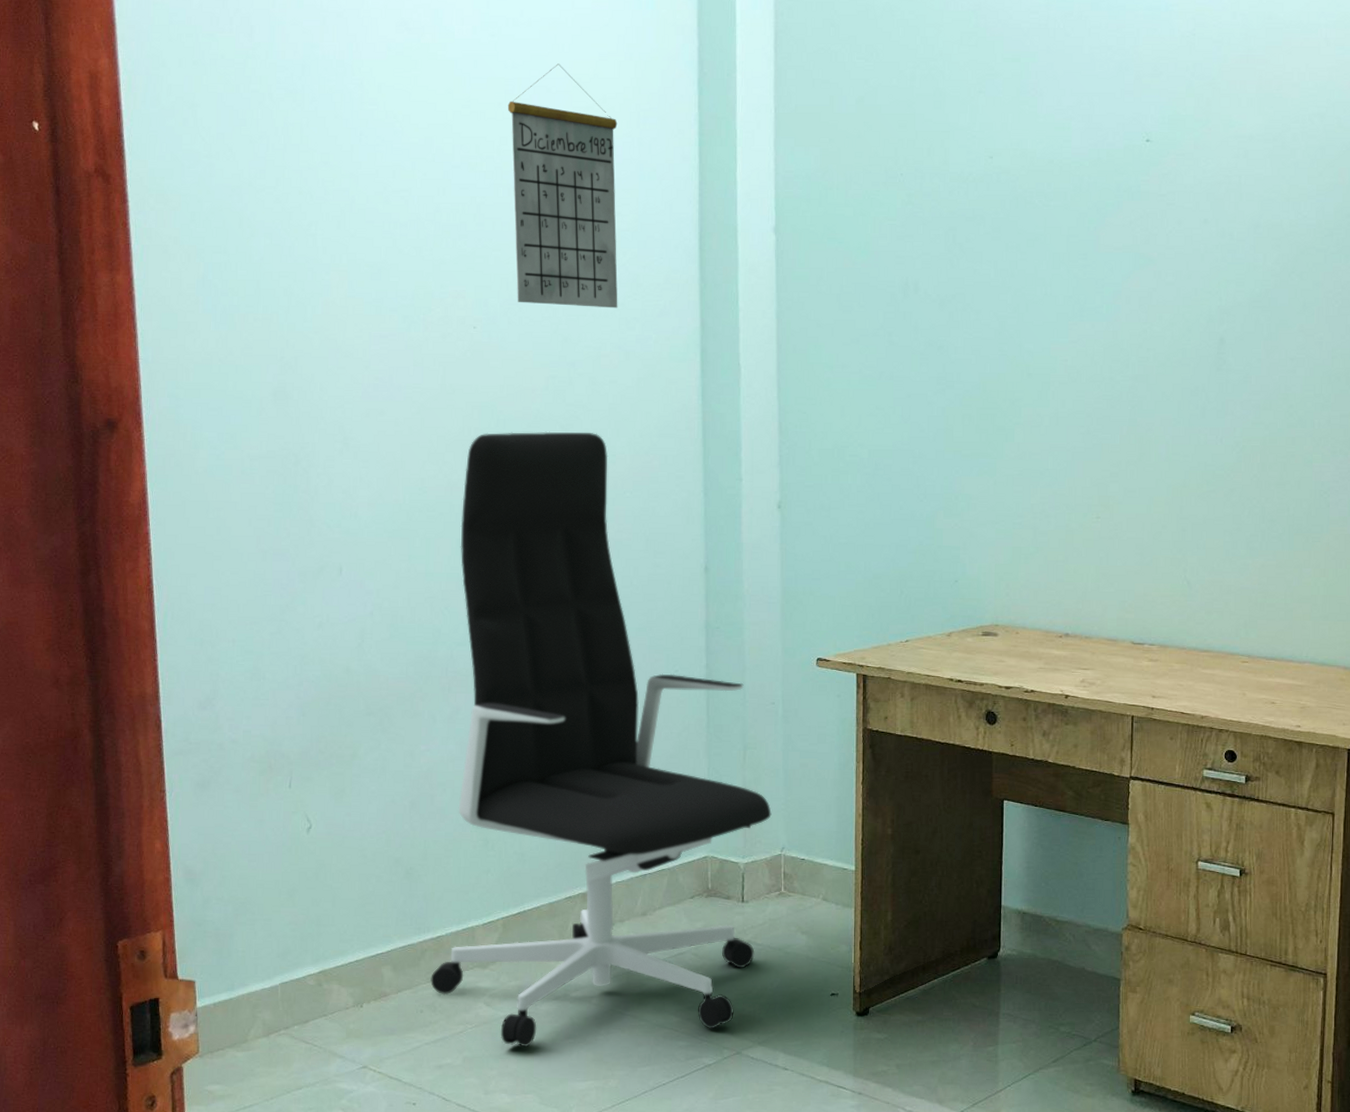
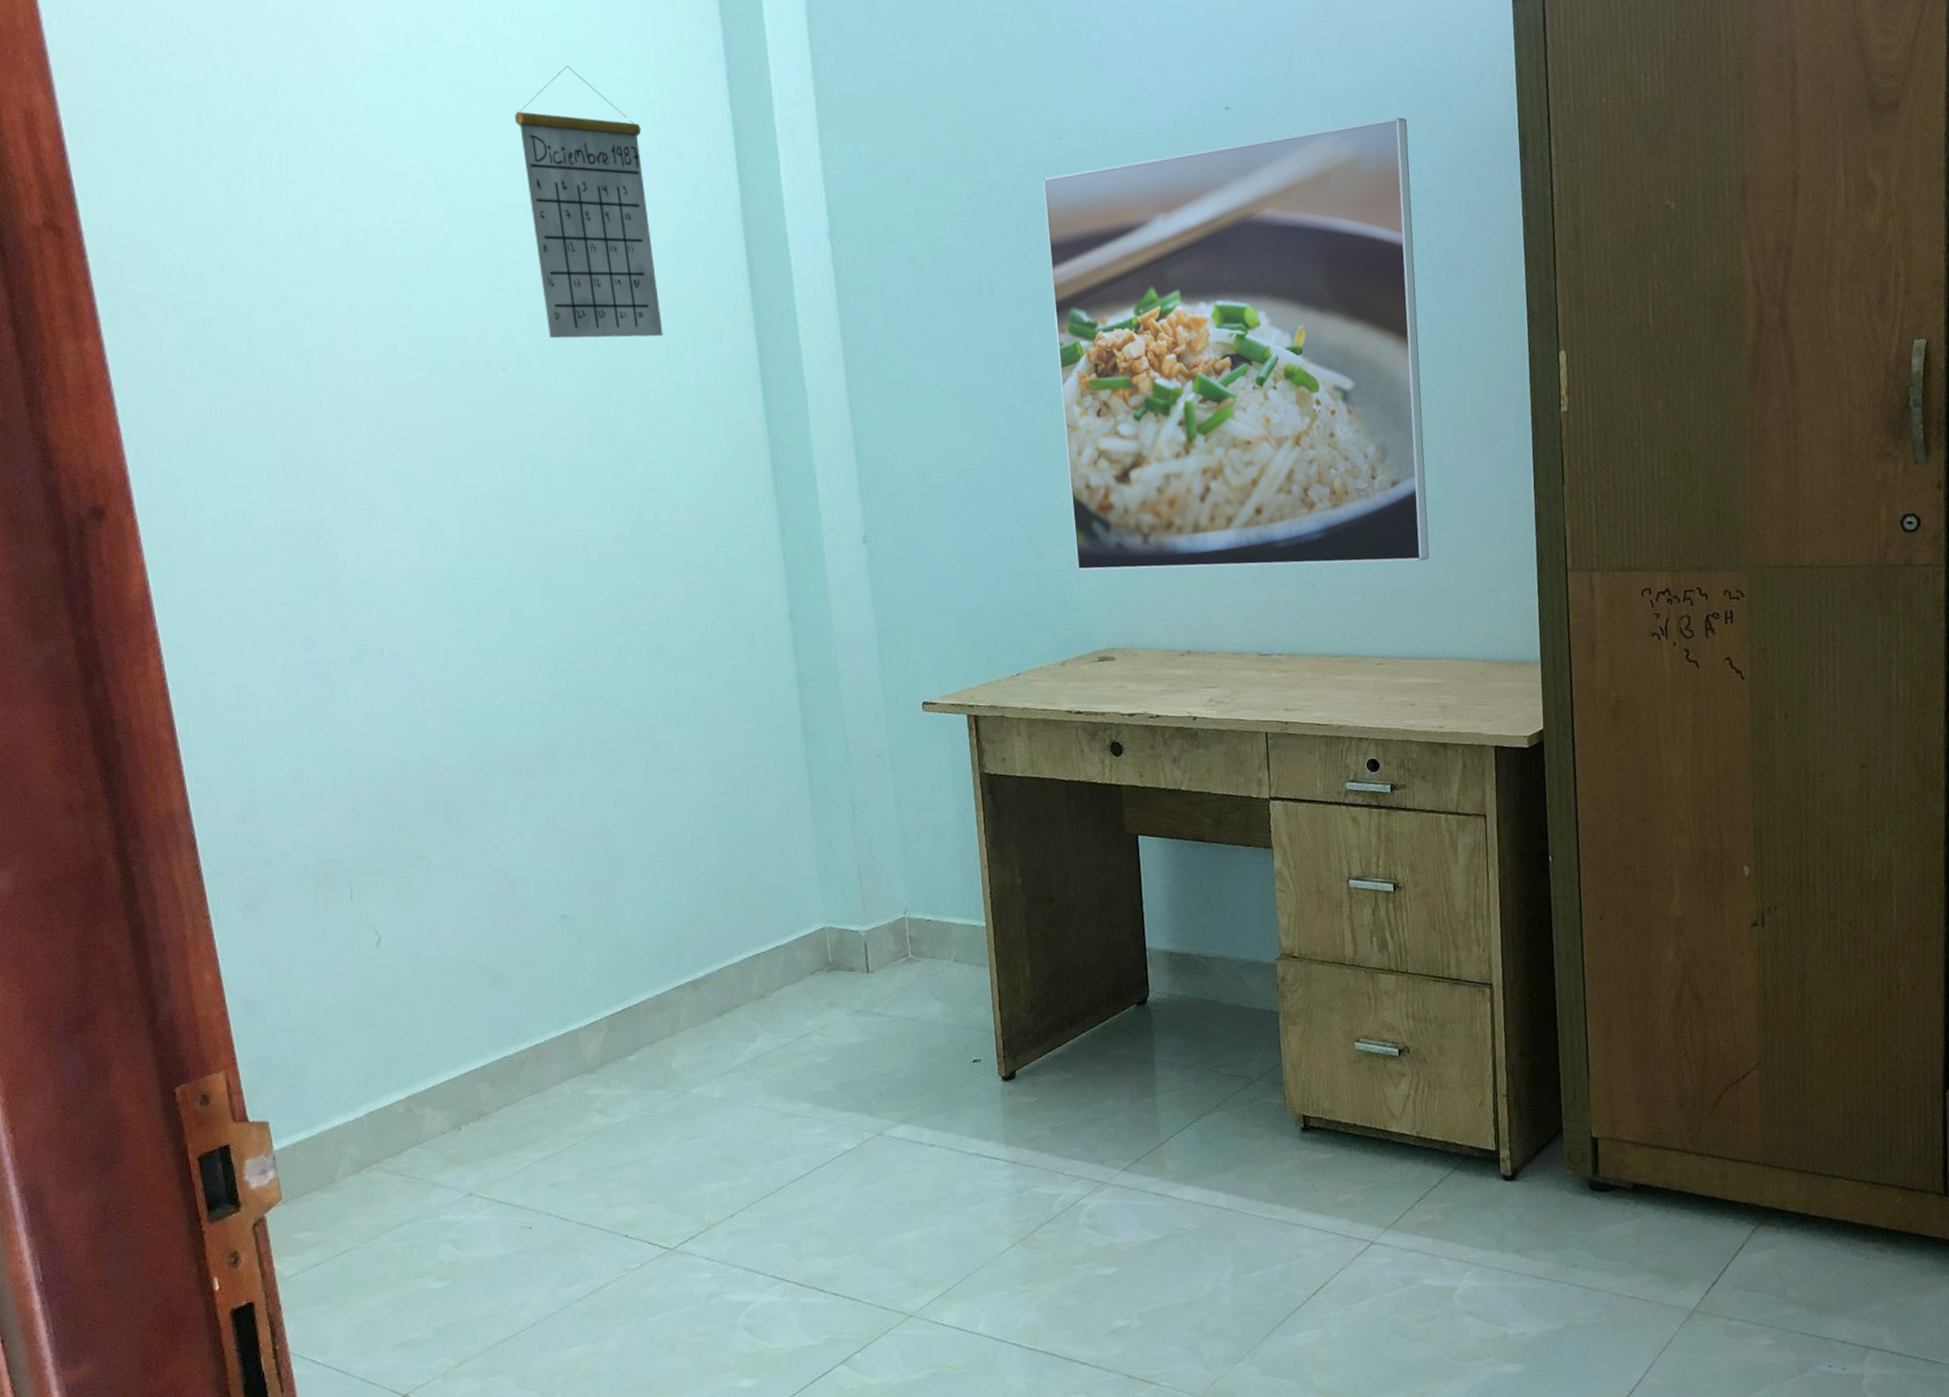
office chair: present [430,431,772,1046] -> none [510,476,890,1153]
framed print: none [970,160,1314,569] -> present [1043,117,1430,571]

